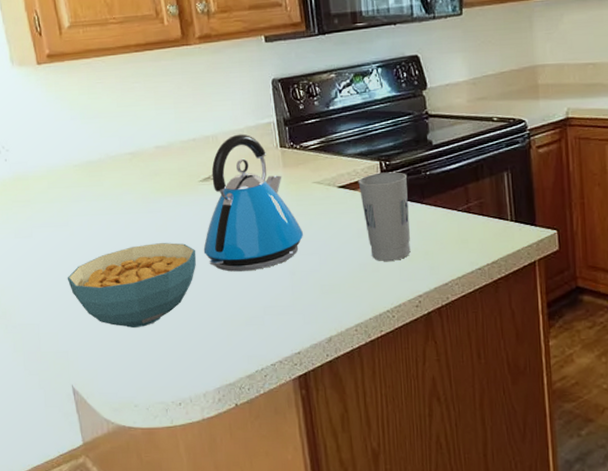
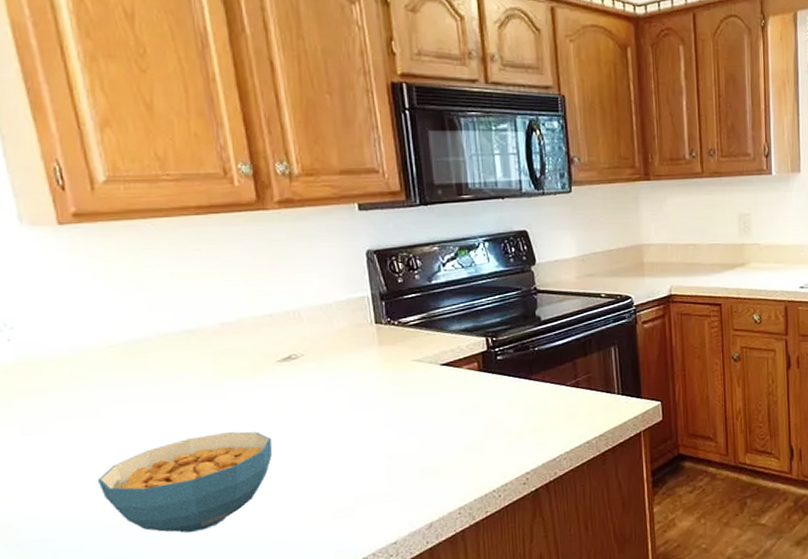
kettle: present [203,134,303,272] -> none [281,309,401,461]
cup: present [358,172,411,261] -> none [462,348,518,440]

